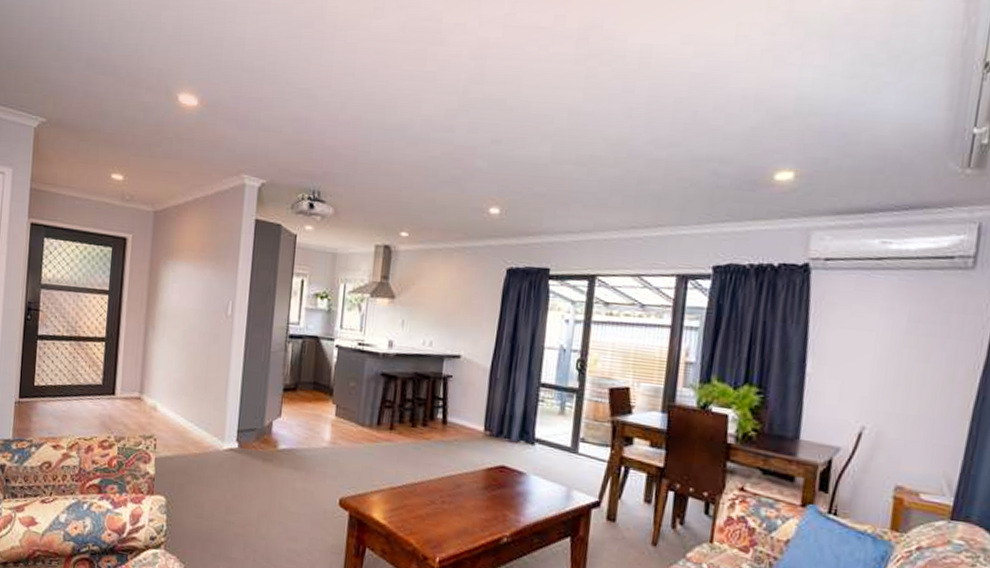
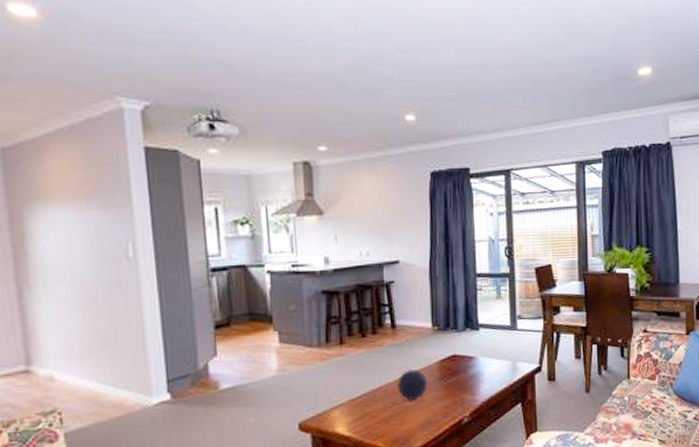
decorative orb: none [438,470,471,505] -> present [396,368,428,401]

